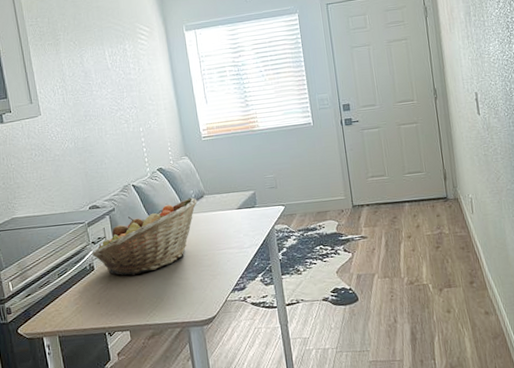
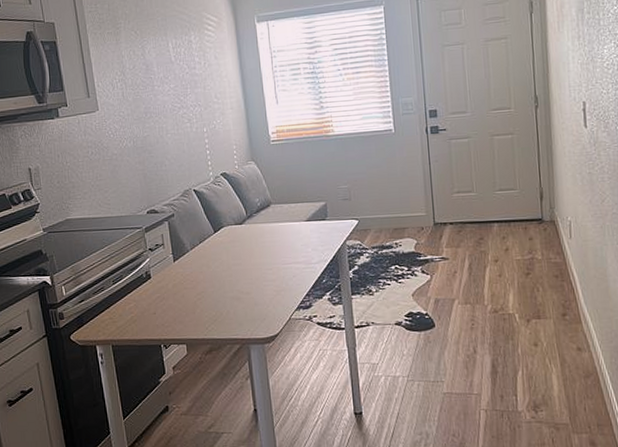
fruit basket: present [92,197,198,276] -> none [149,206,263,286]

